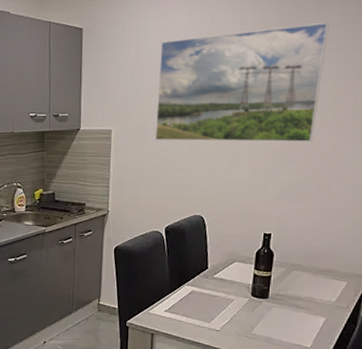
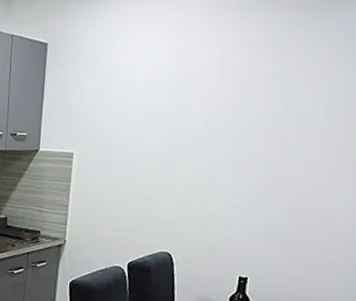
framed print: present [154,22,329,142] -> none [120,49,320,179]

